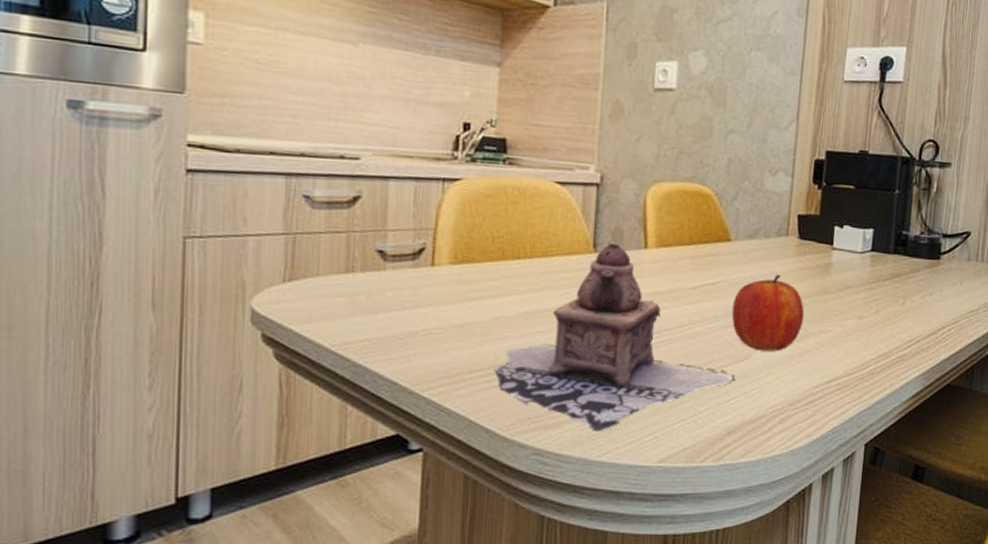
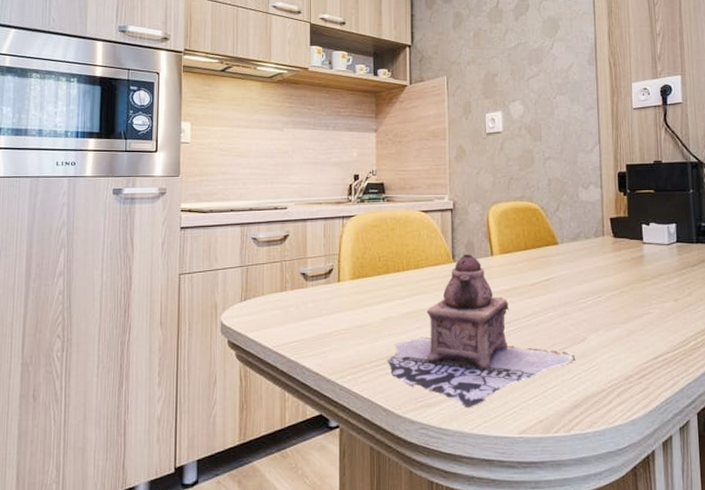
fruit: present [731,274,804,351] -> none [565,268,626,334]

